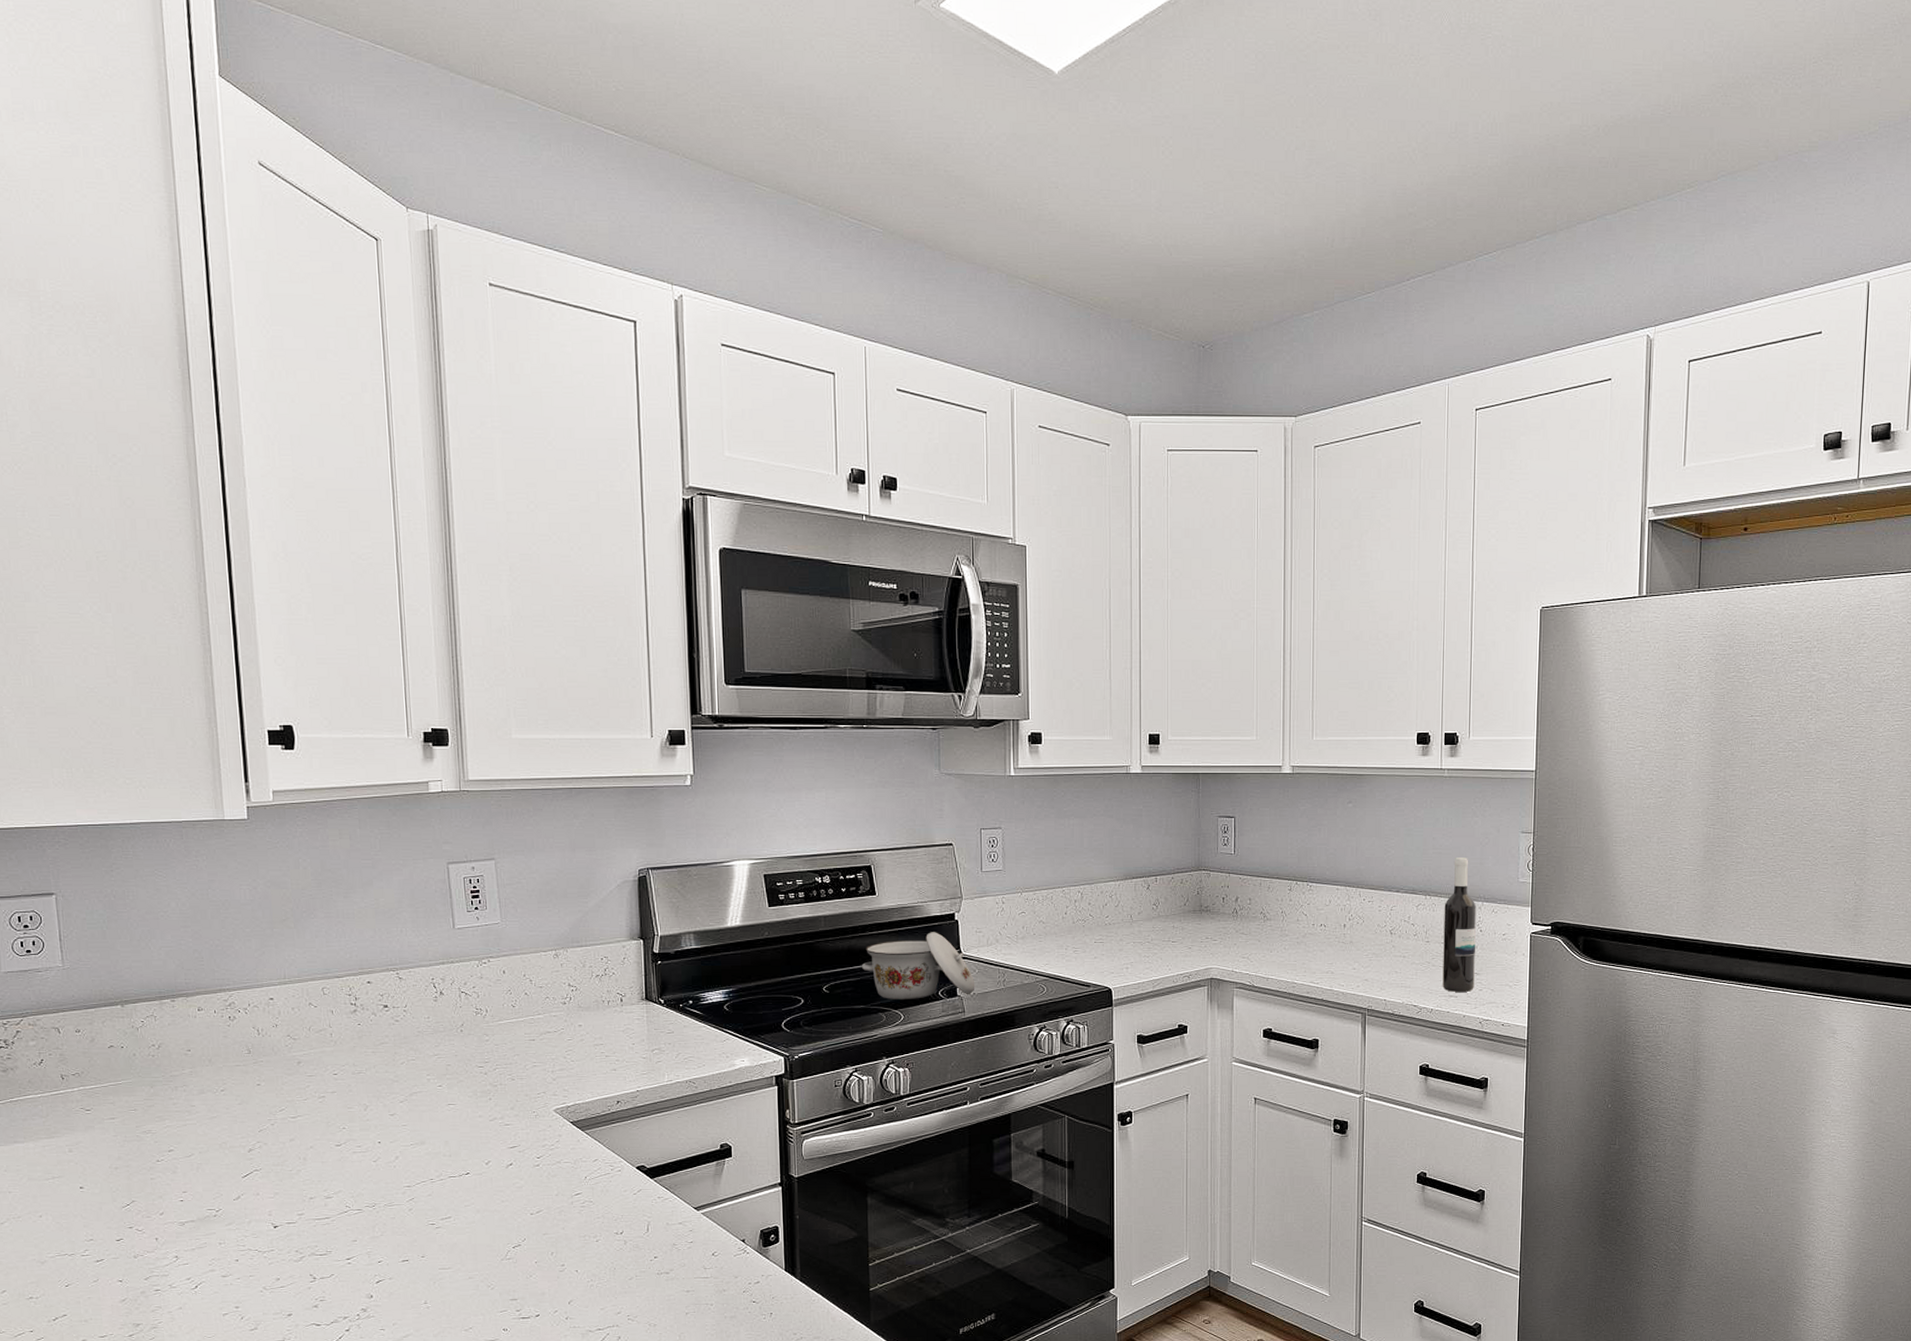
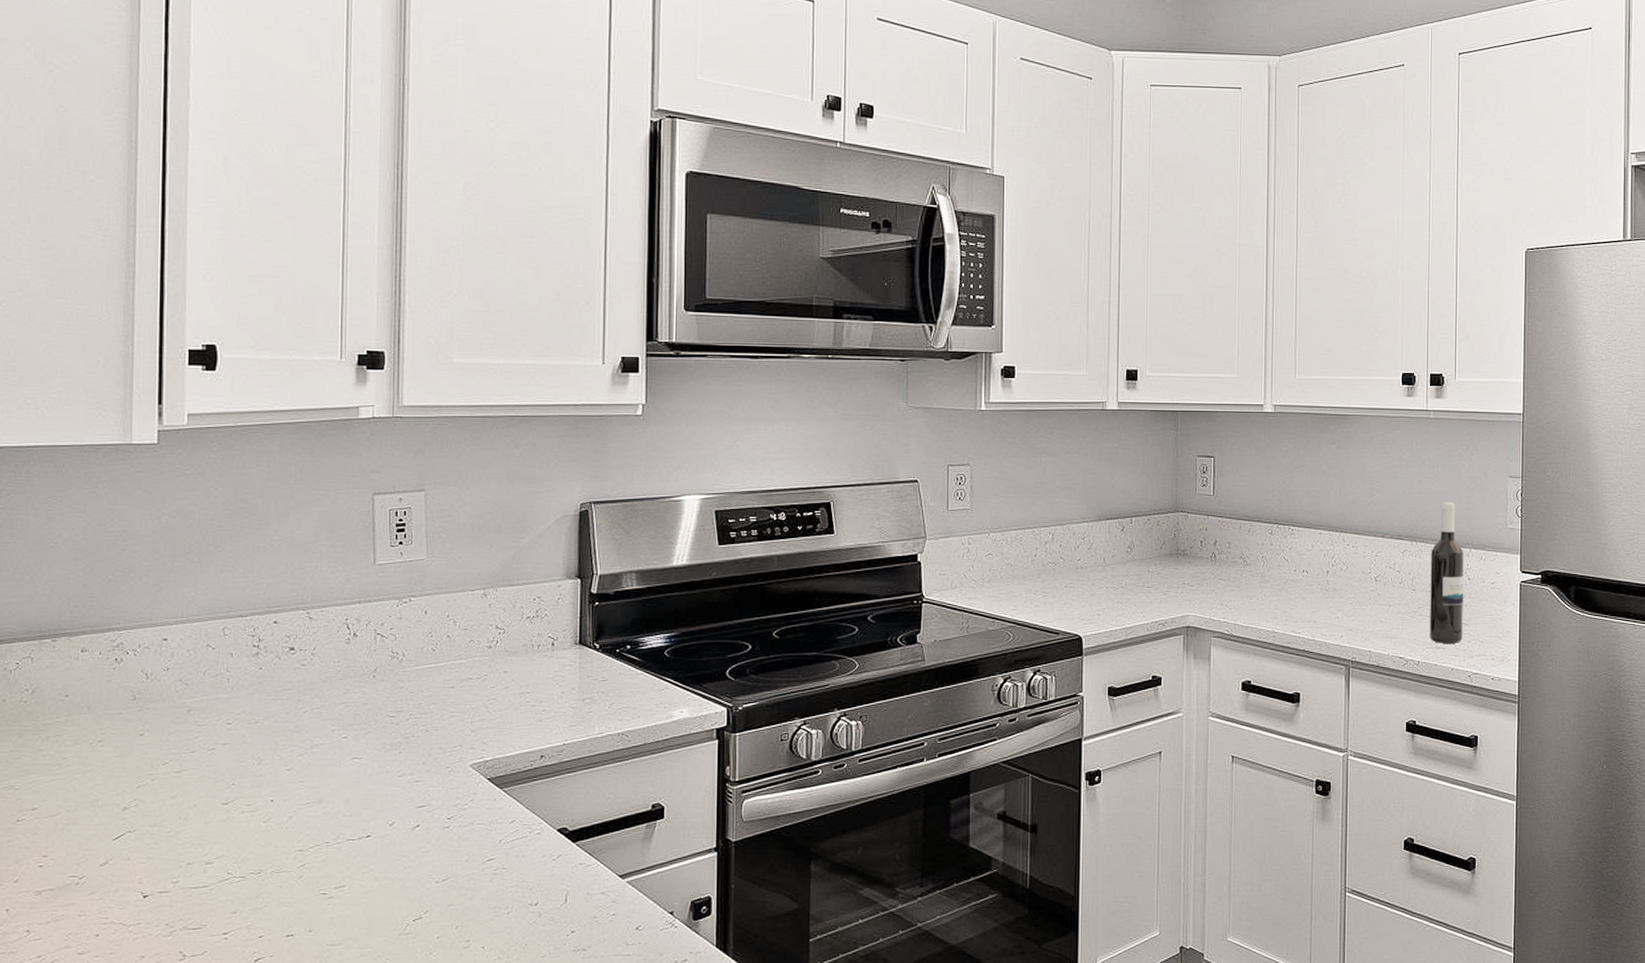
cooking pot: present [861,932,975,1001] -> none [815,574,937,647]

